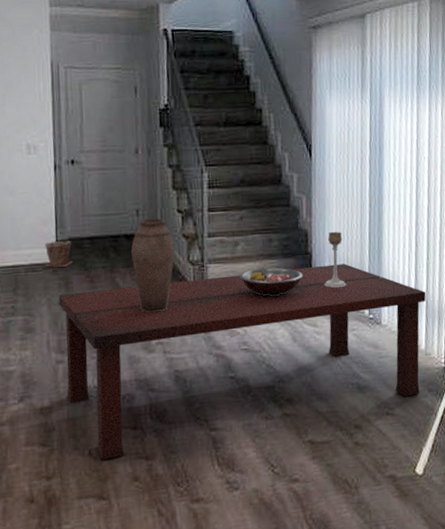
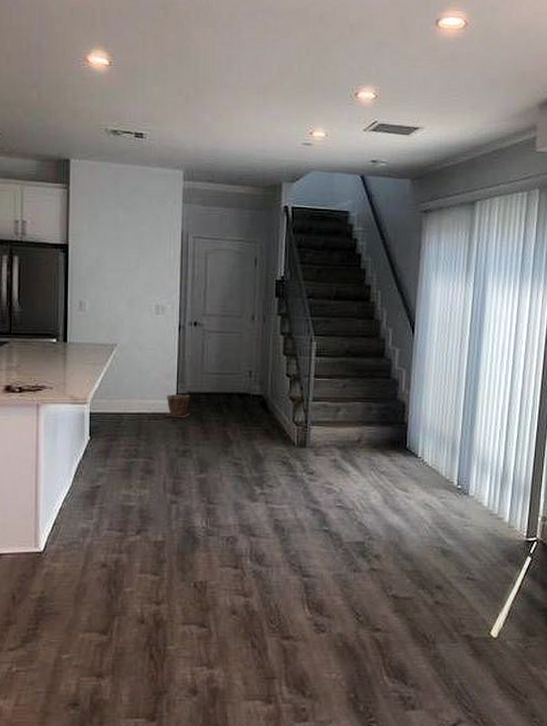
dining table: present [59,264,426,460] -> none [176,435,514,593]
vase: present [131,218,175,313] -> none [242,380,282,466]
fruit bowl: present [240,267,302,296] -> none [340,434,397,460]
candle holder: present [324,231,347,288] -> none [417,405,439,458]

